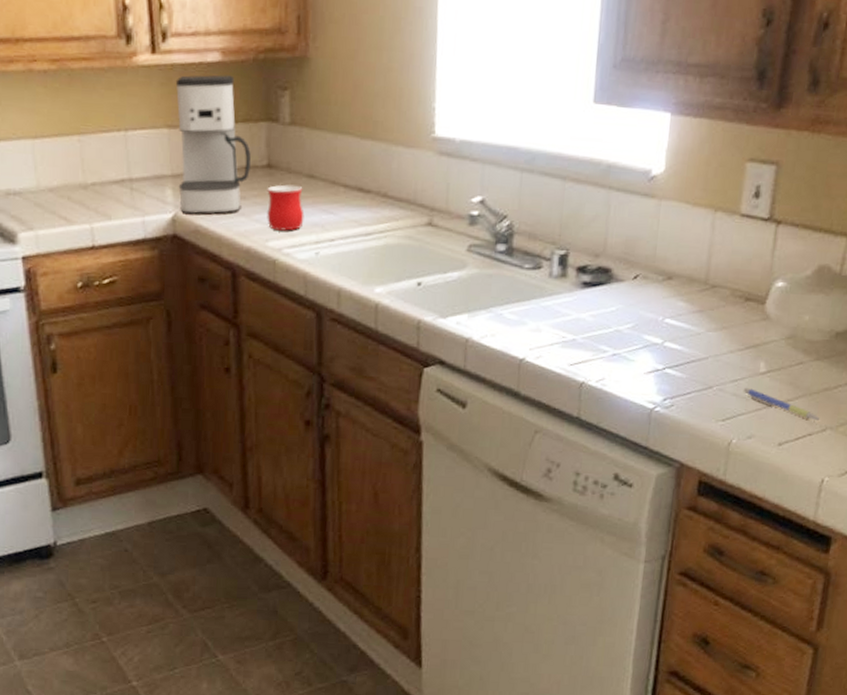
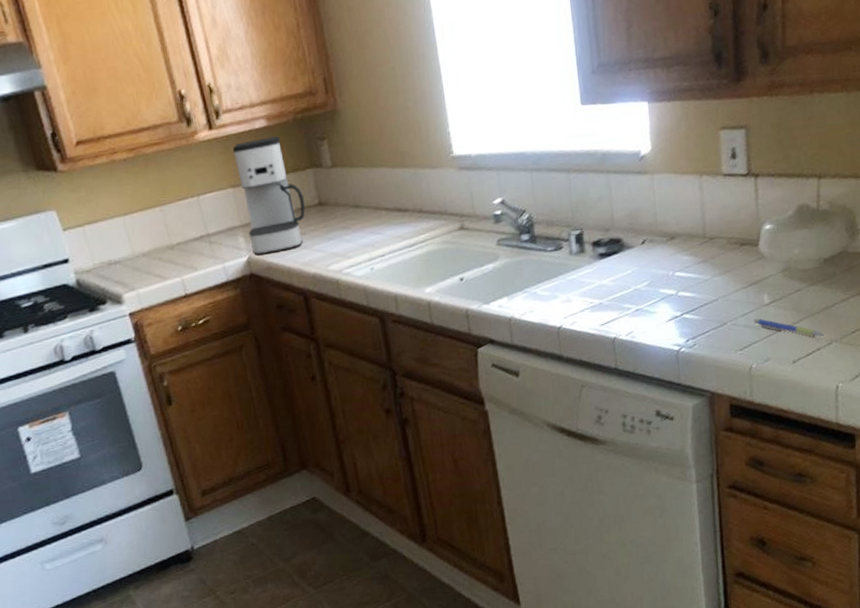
mug: present [267,184,304,231] -> none [321,215,357,256]

